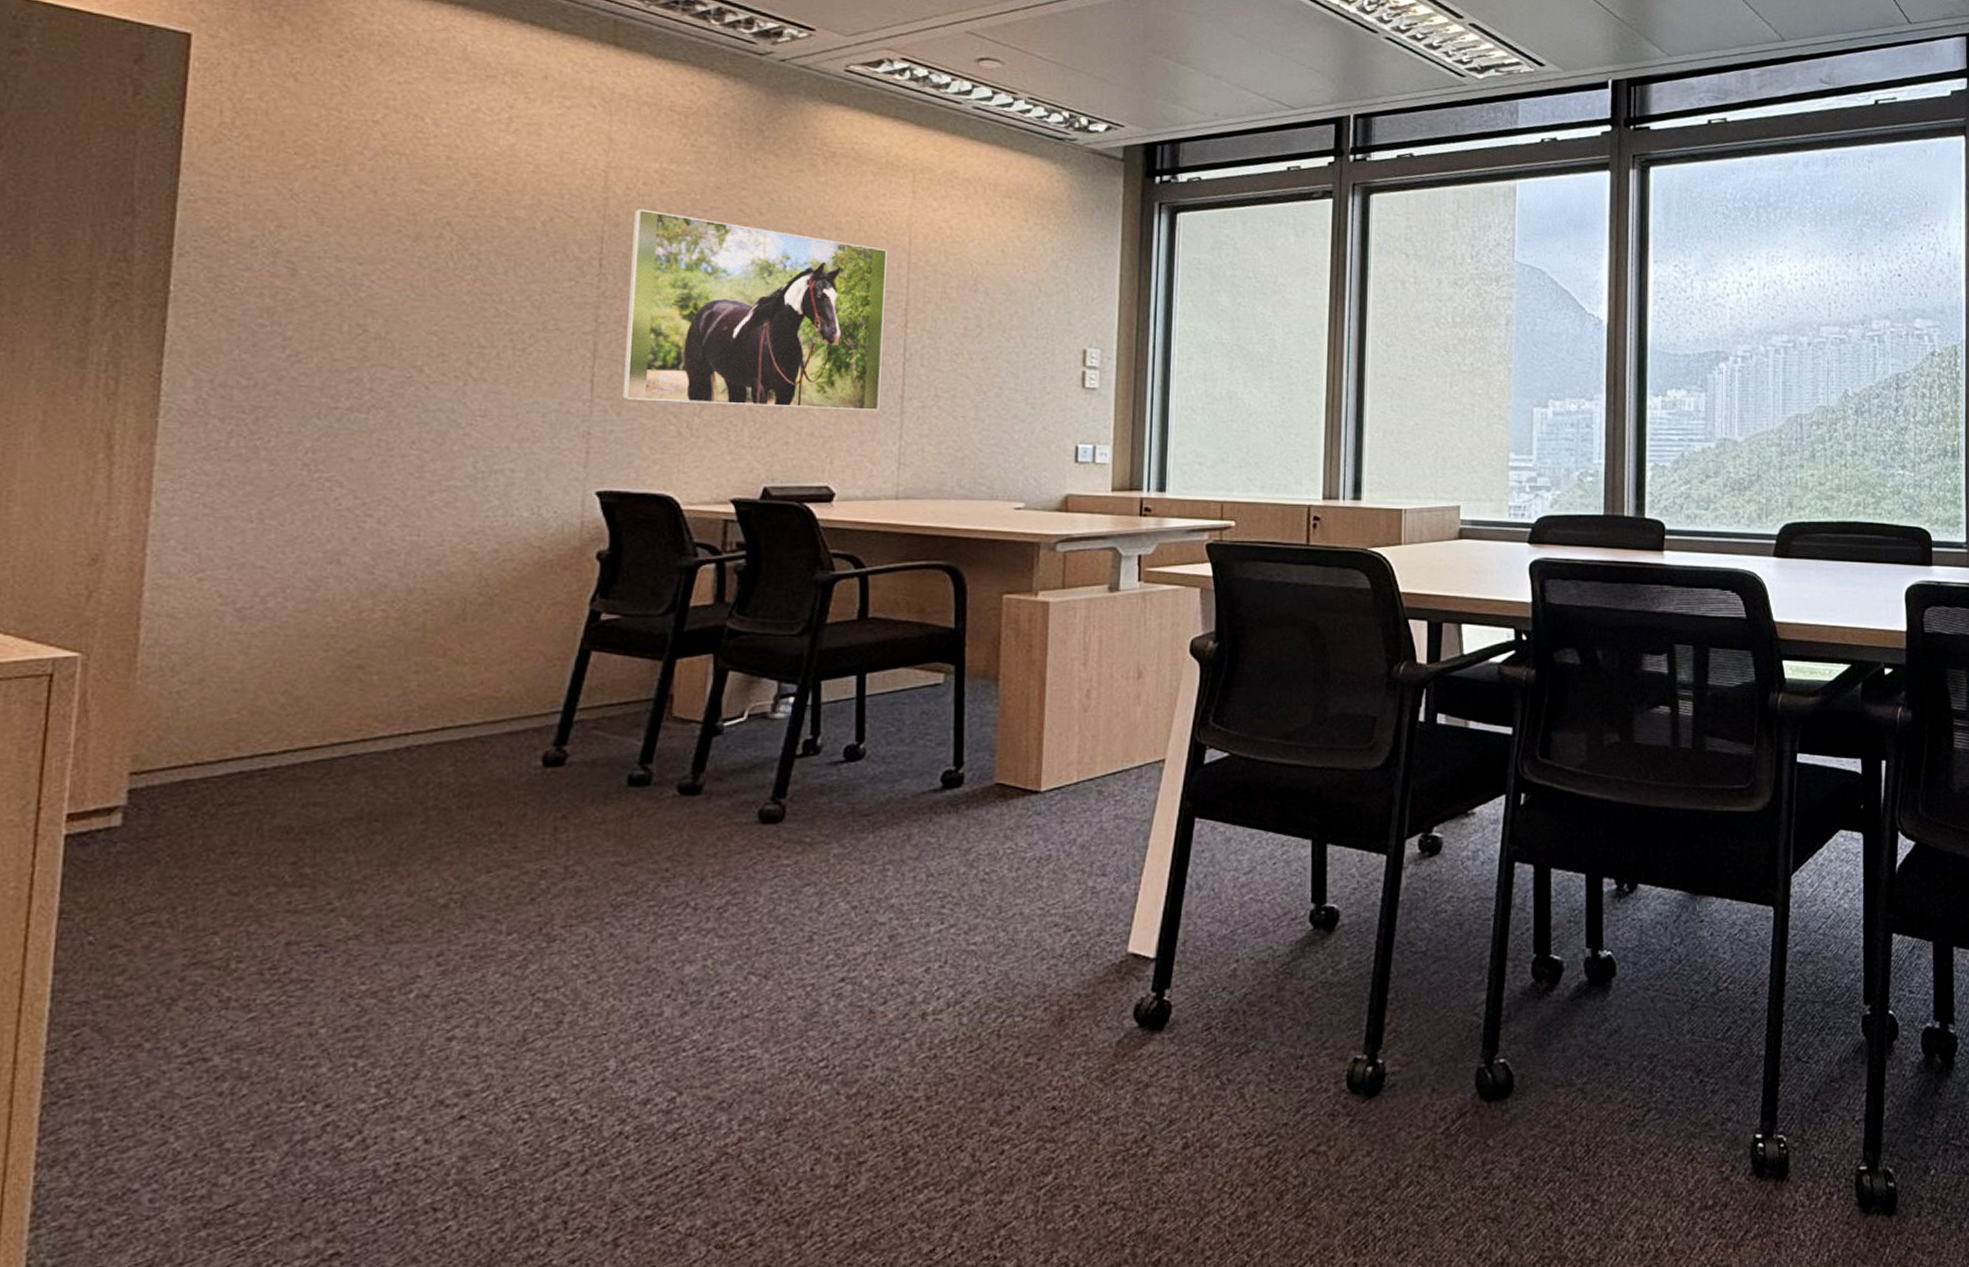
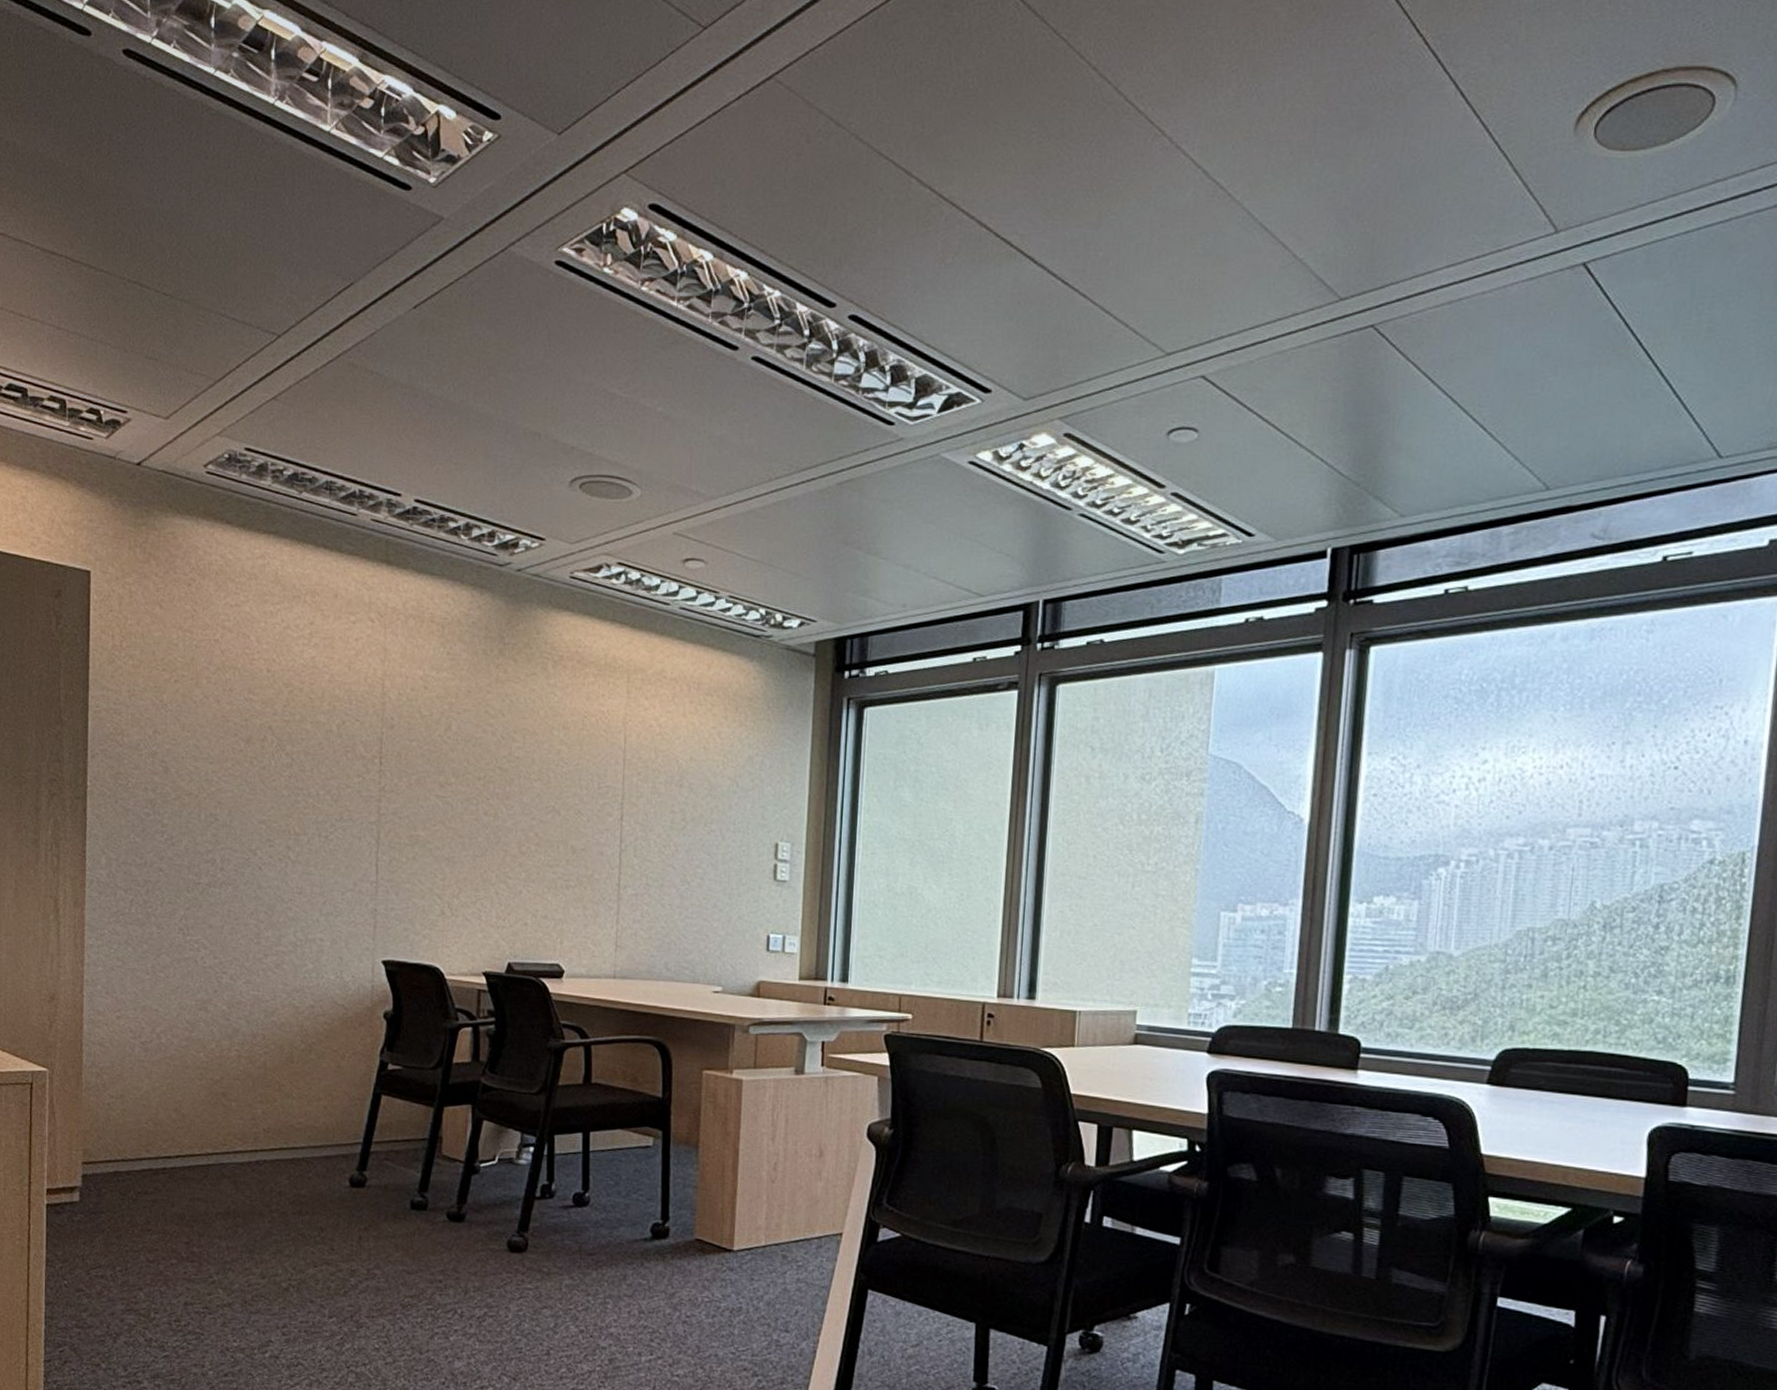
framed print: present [622,209,887,411] -> none [399,712,606,898]

